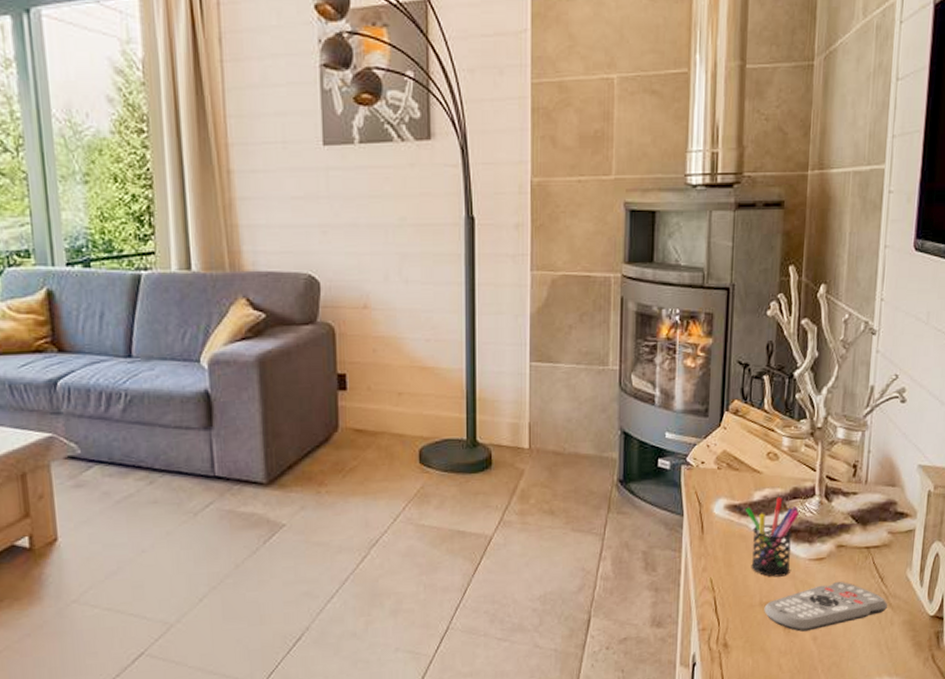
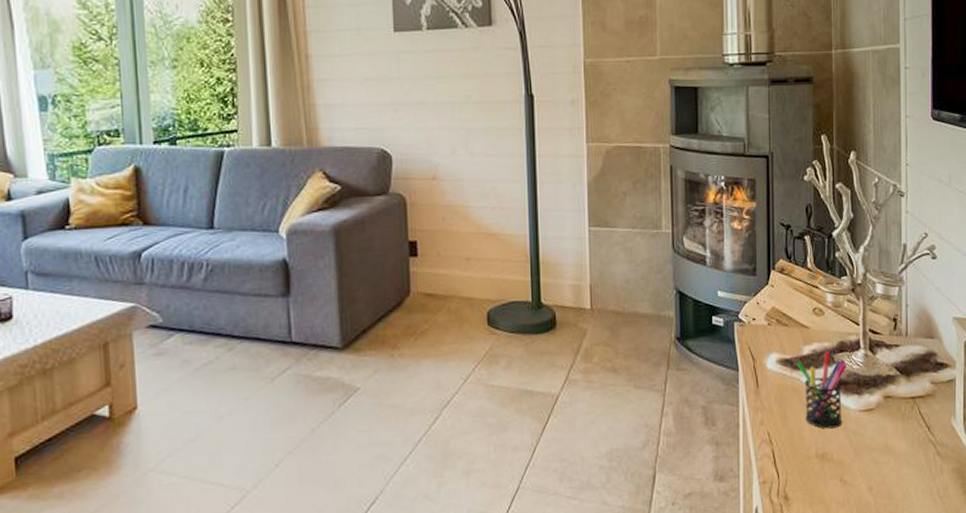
remote control: present [764,581,887,632] -> none [820,431,936,482]

